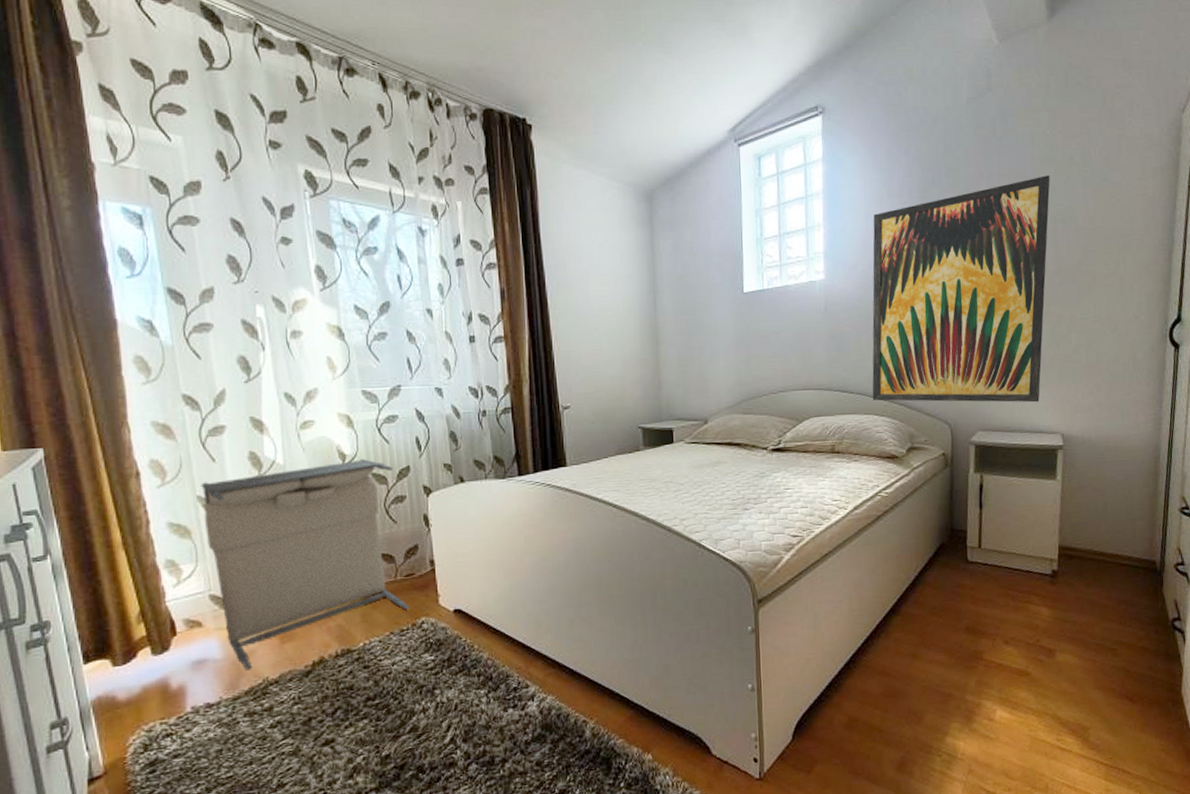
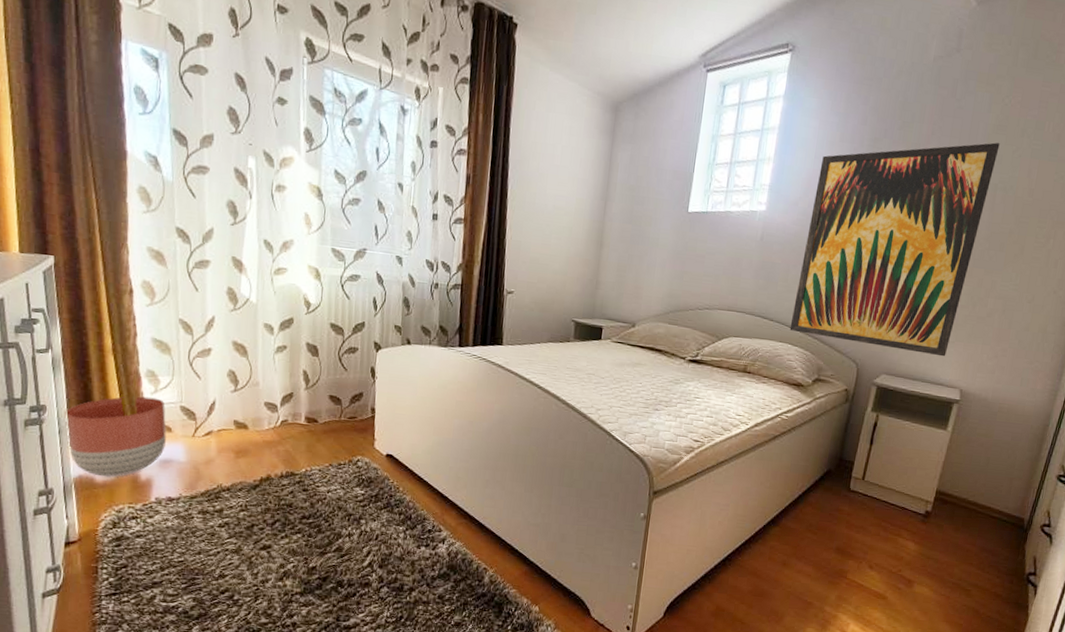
planter: none [73,590,197,693] -> present [65,396,167,477]
laundry hamper: present [201,459,410,670] -> none [183,308,350,475]

